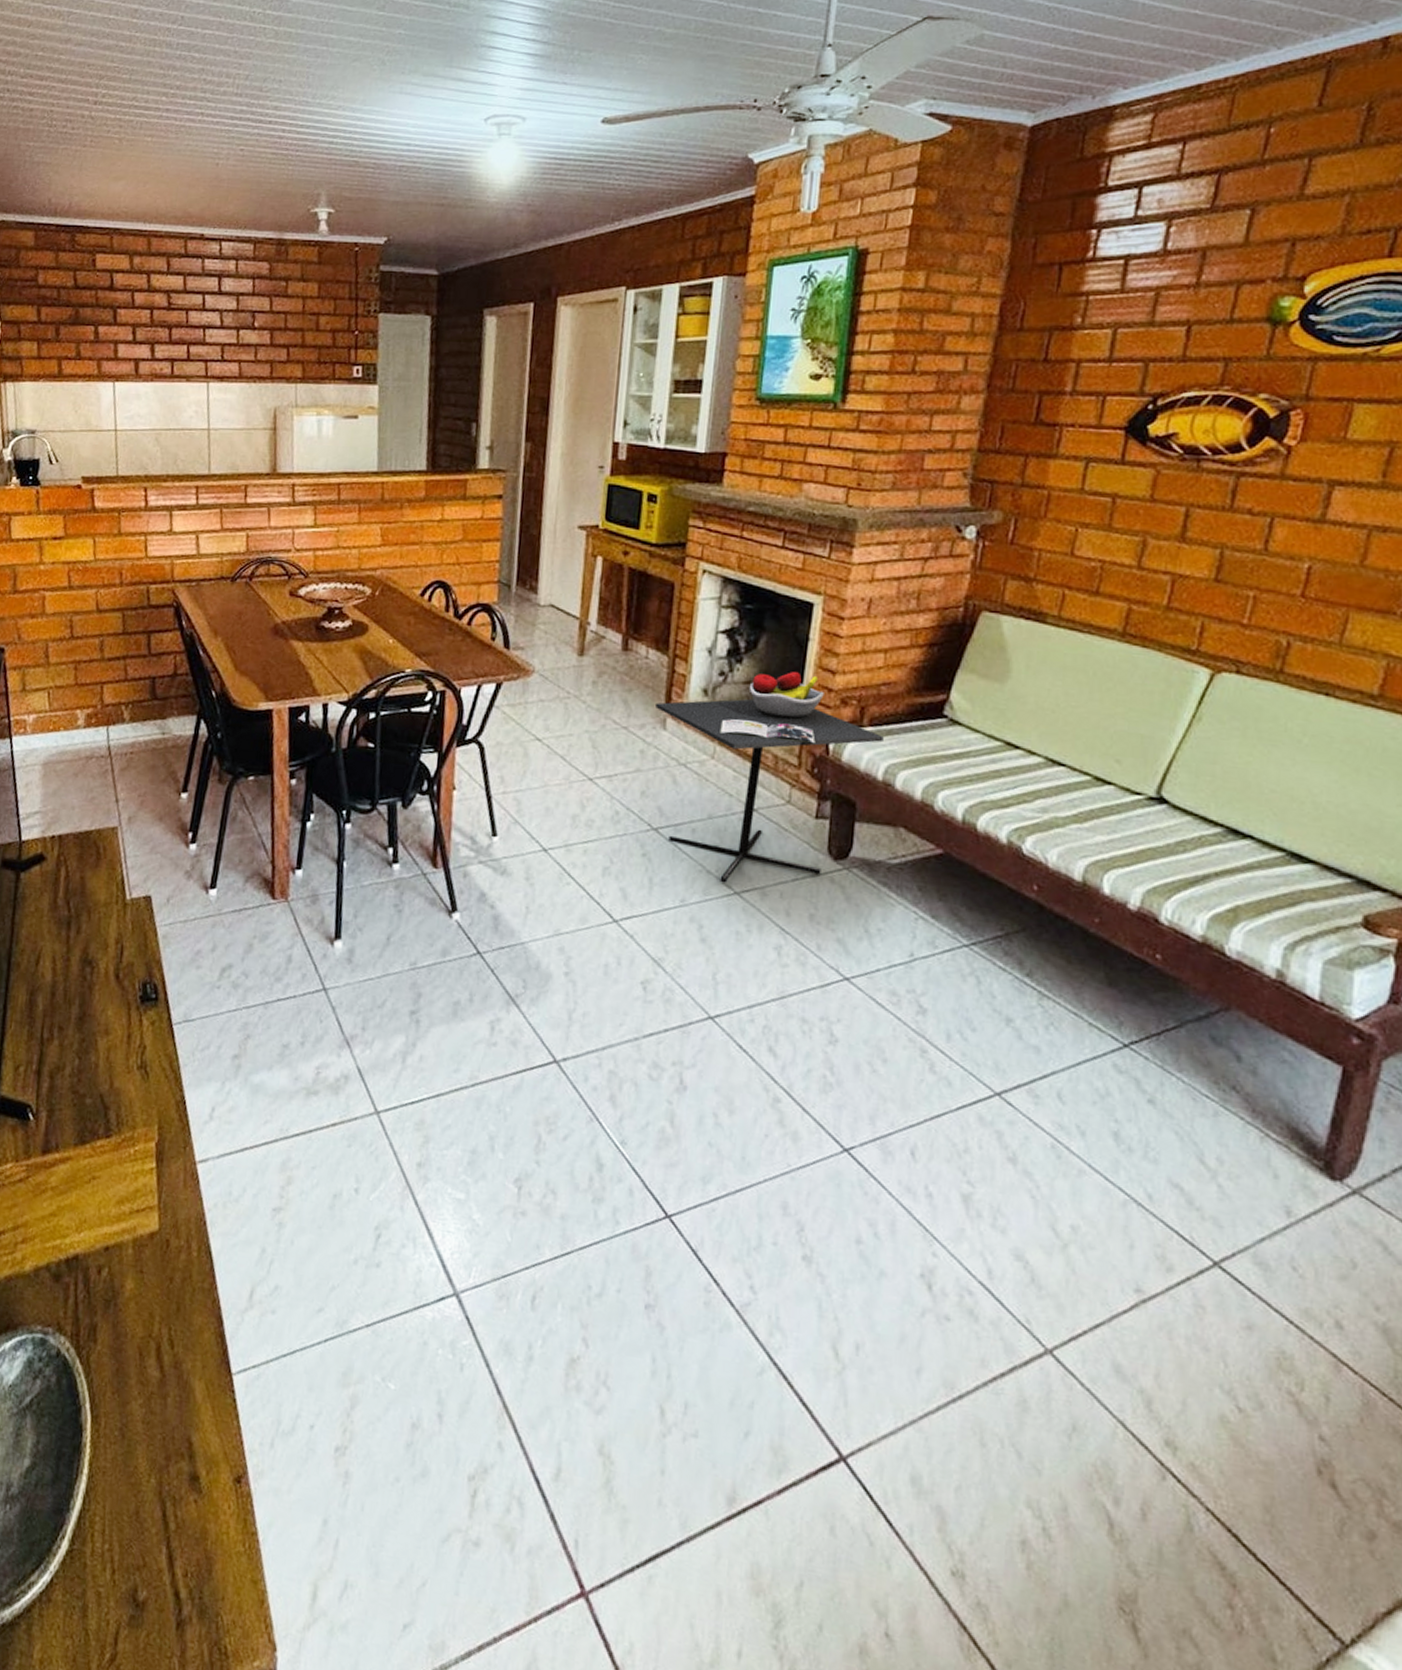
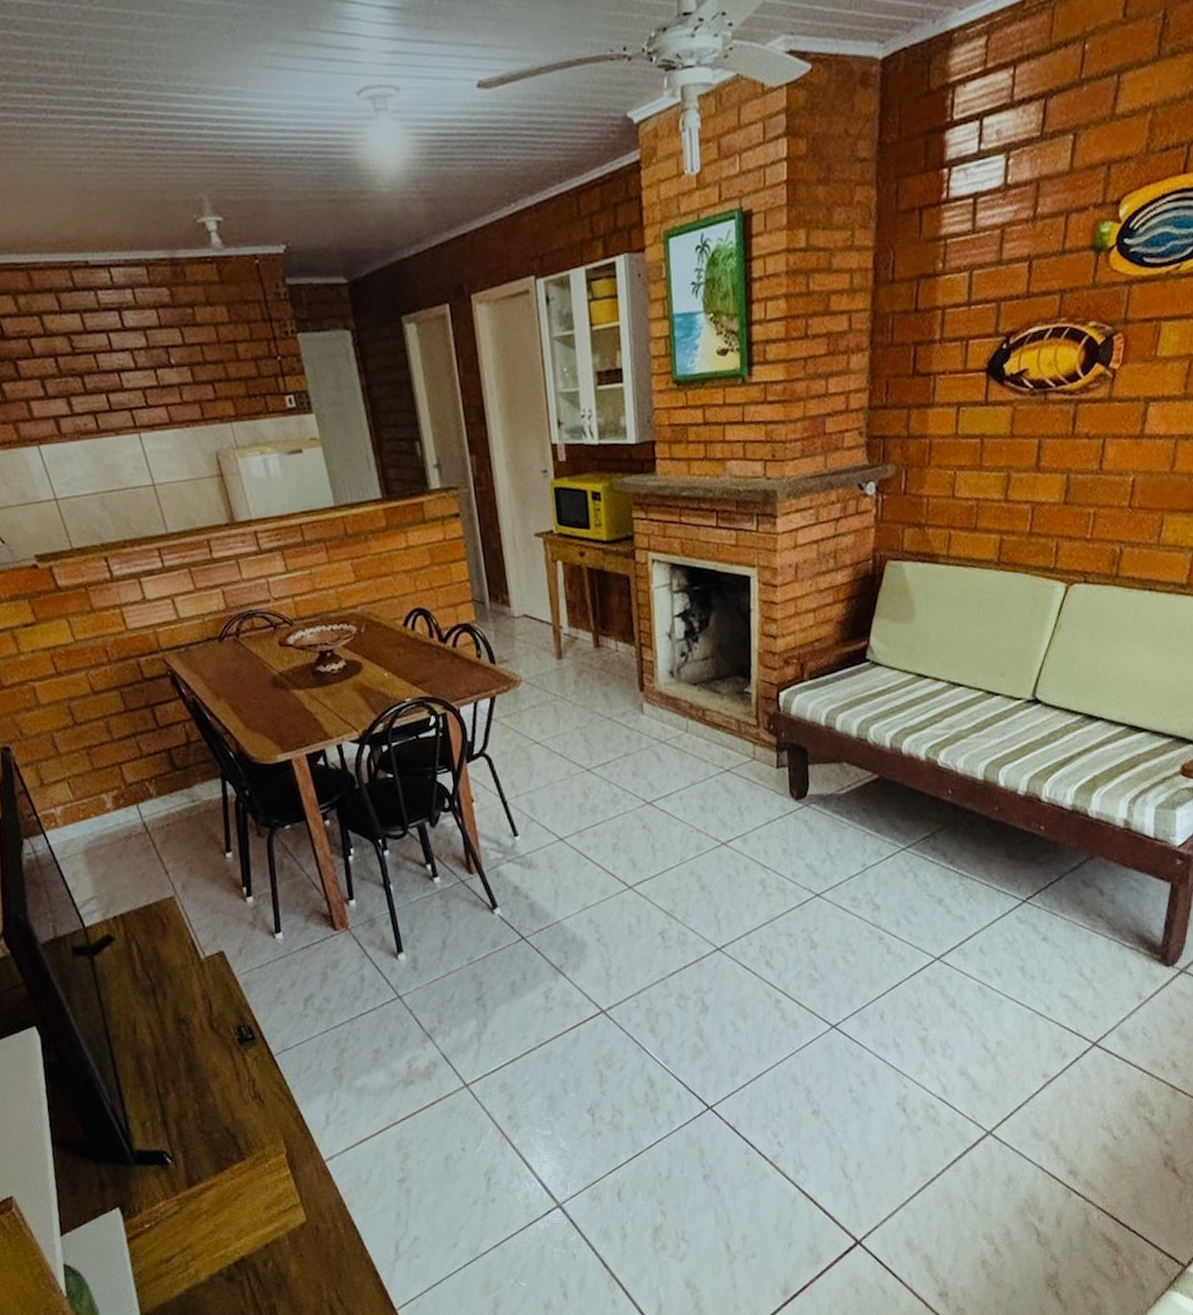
kitchen table: present [656,672,884,883] -> none [632,642,822,838]

